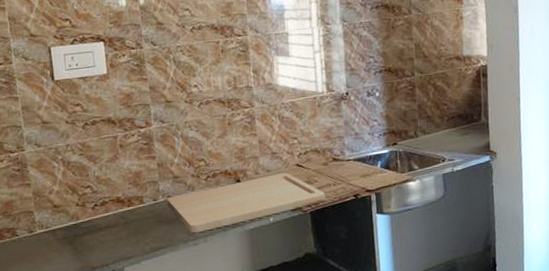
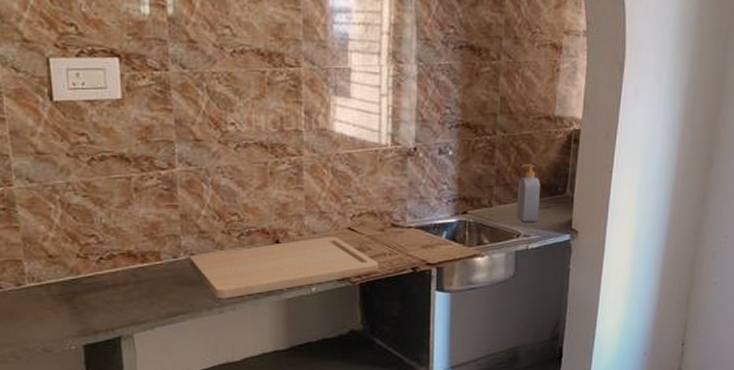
soap bottle: none [438,98,460,148] -> present [516,164,541,222]

